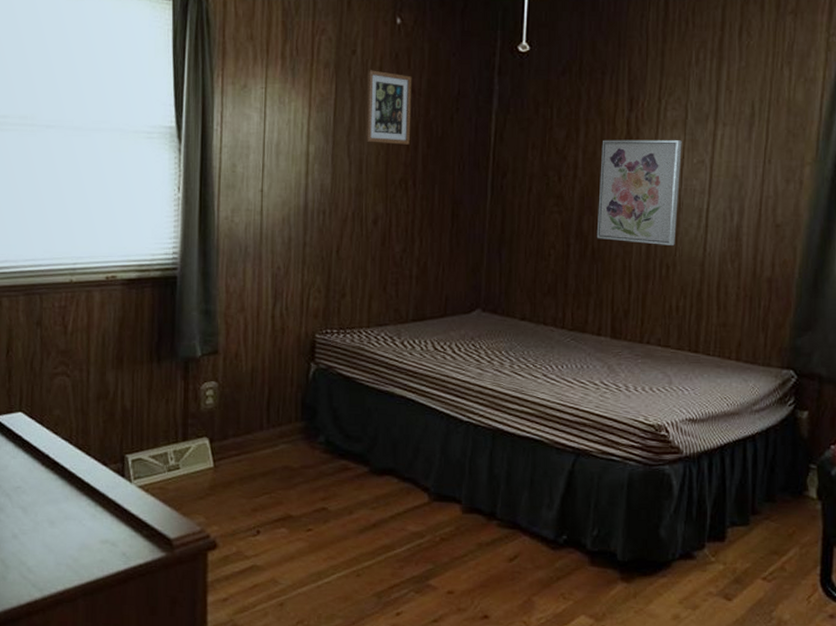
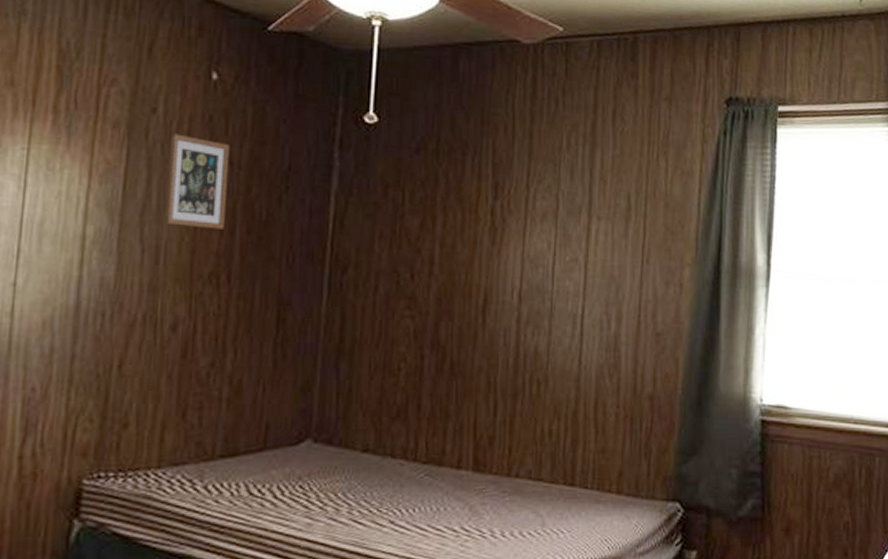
wall art: present [596,139,682,245] -> none [456,231,553,357]

